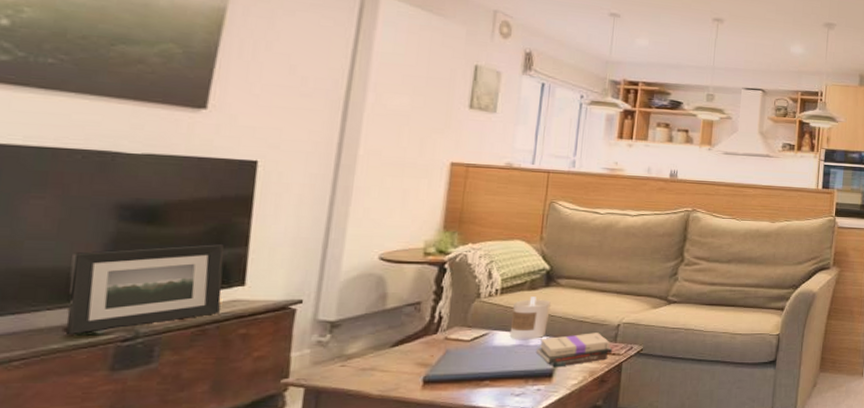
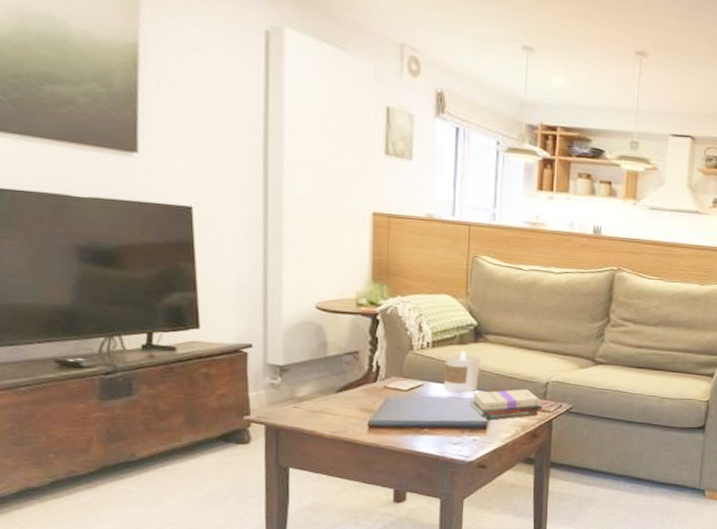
picture frame: present [65,244,224,336] -> none [49,288,181,367]

